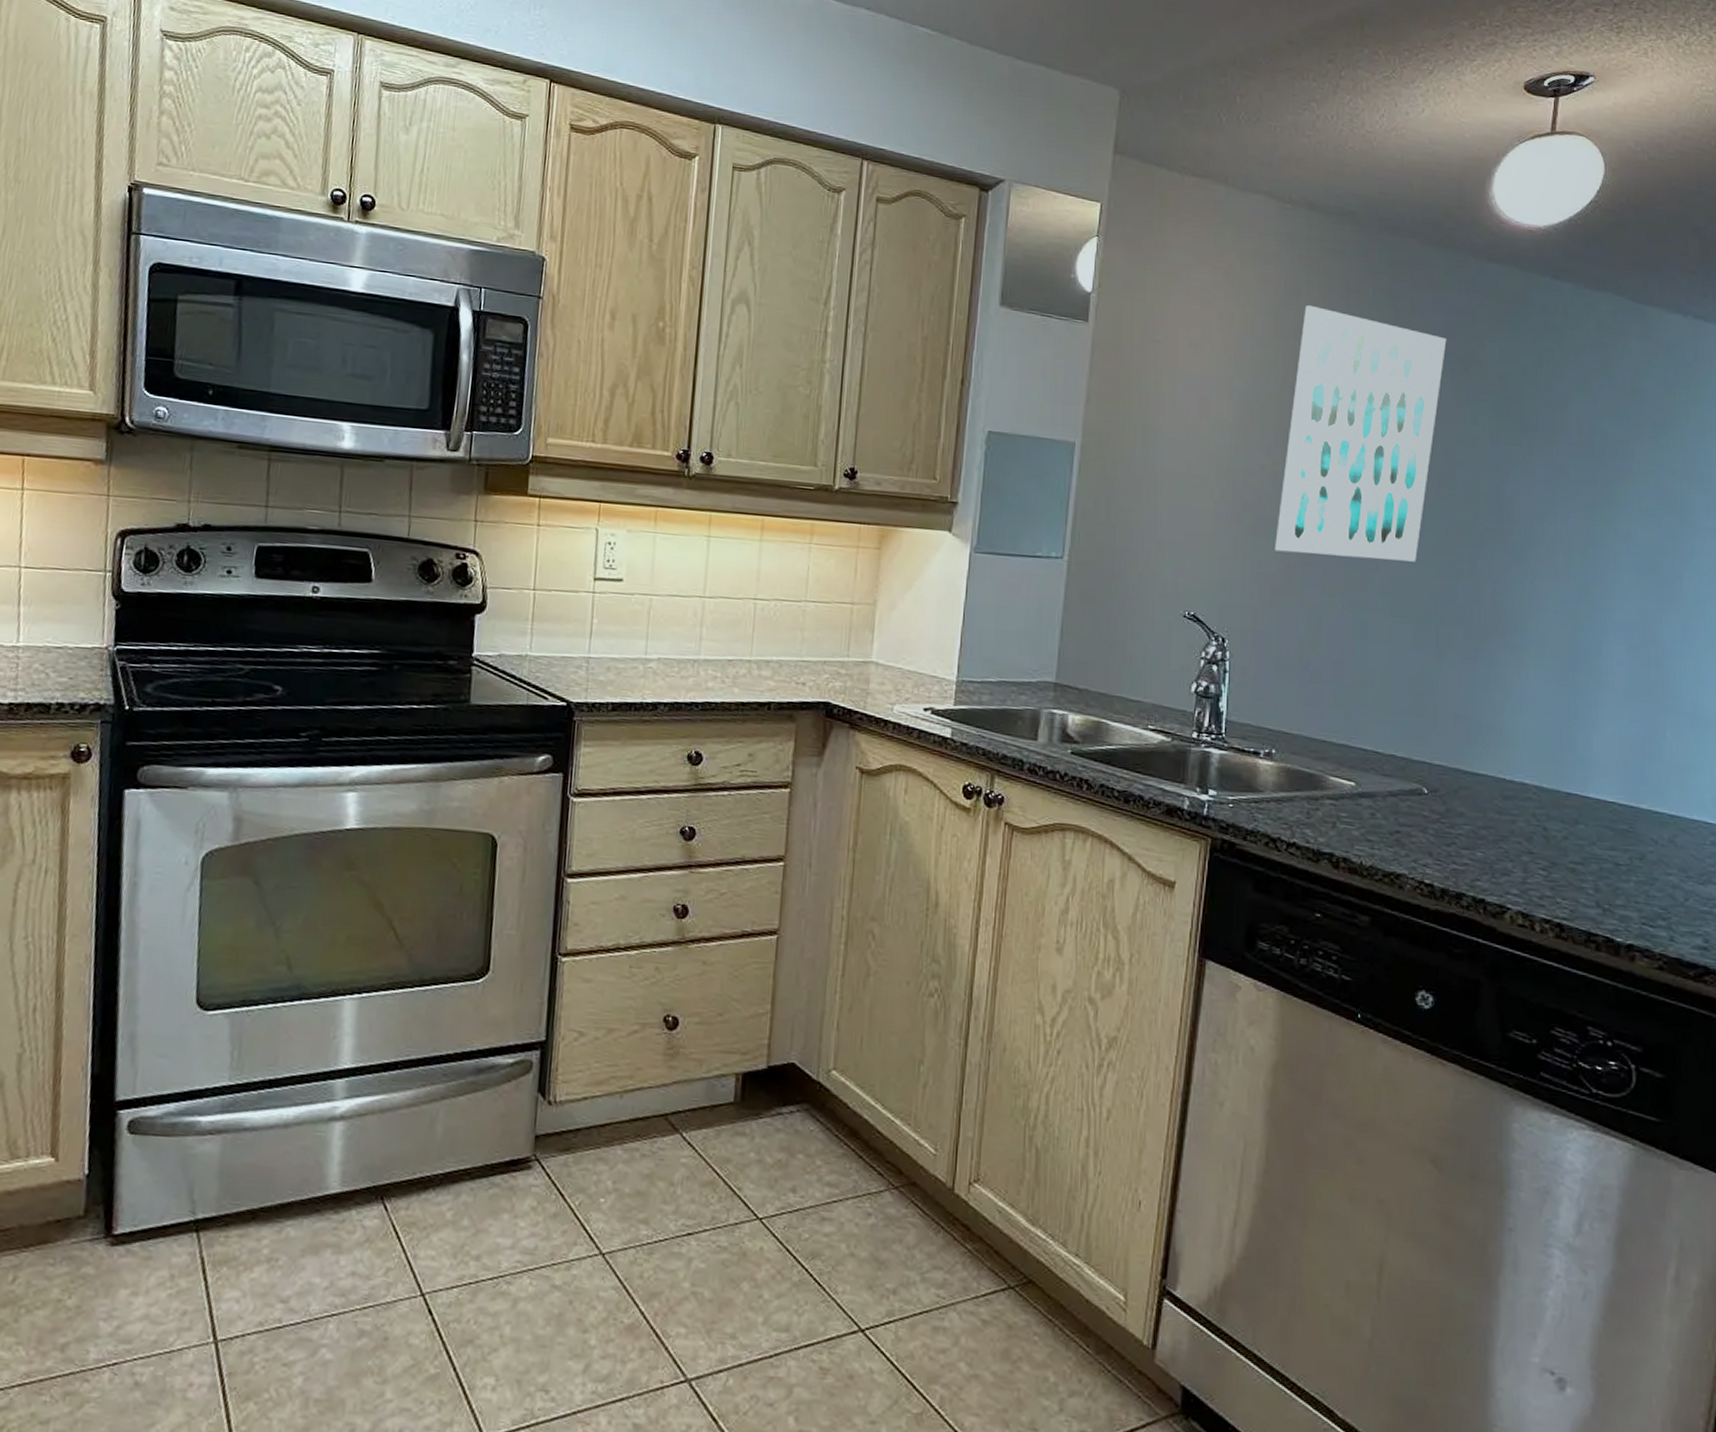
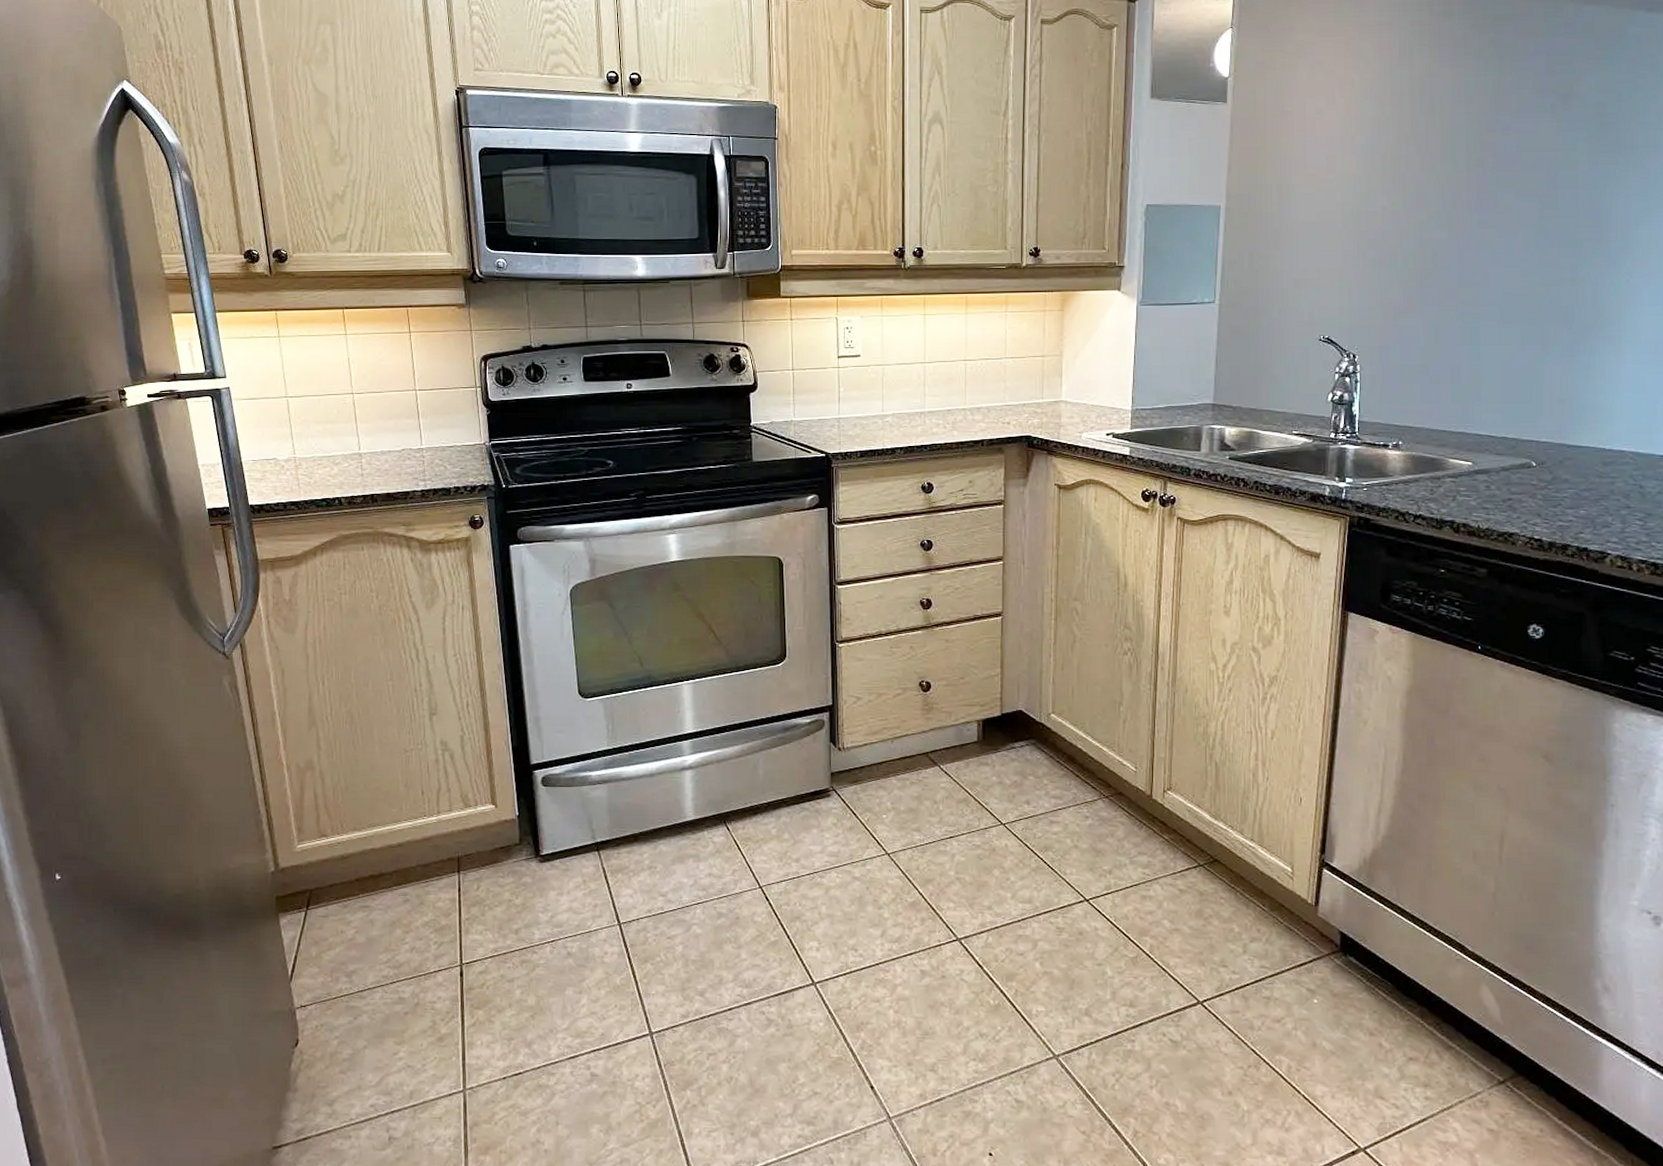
wall art: present [1275,305,1447,562] -> none [1397,64,1548,278]

